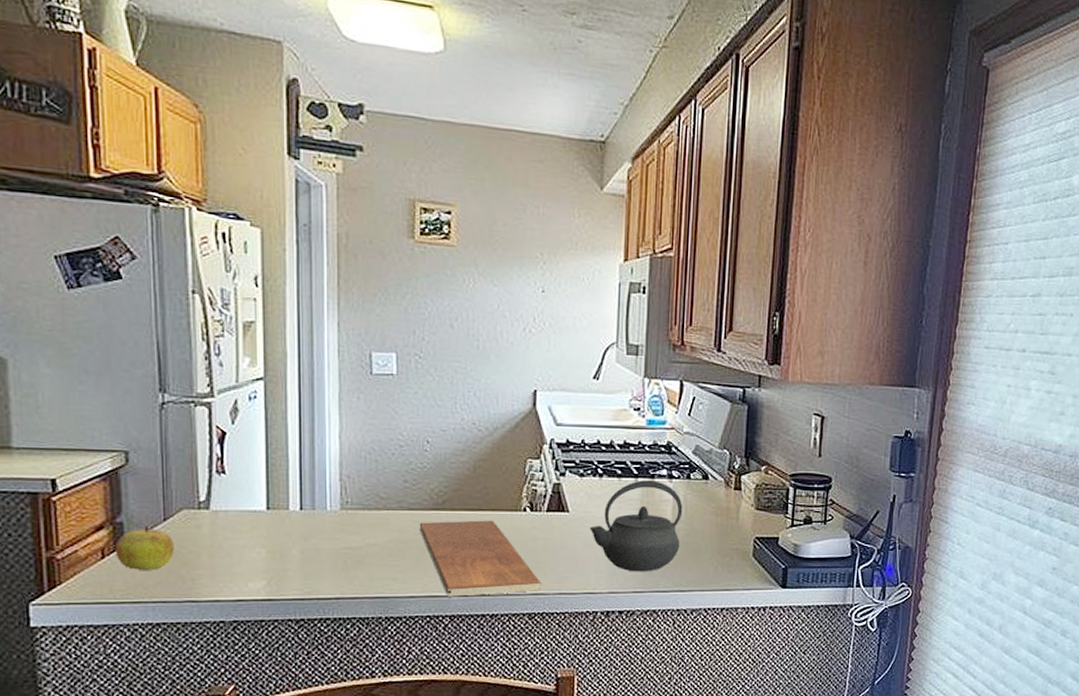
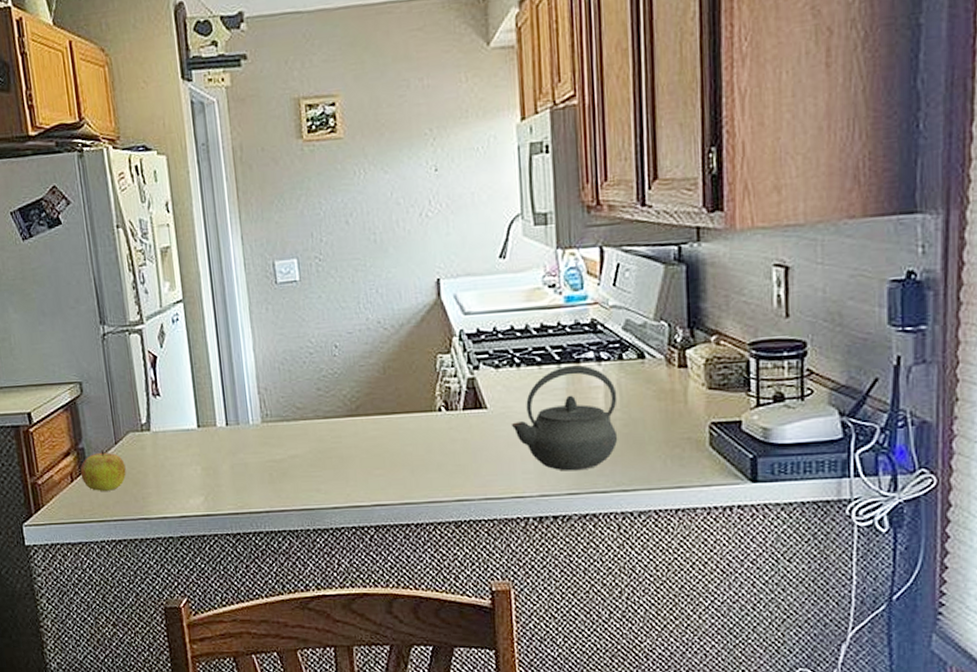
chopping board: present [419,520,543,597] -> none [335,423,467,506]

